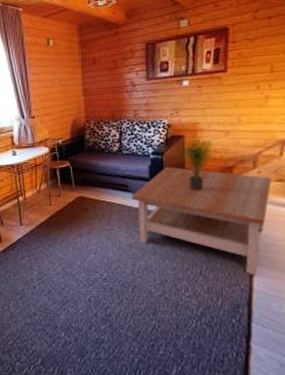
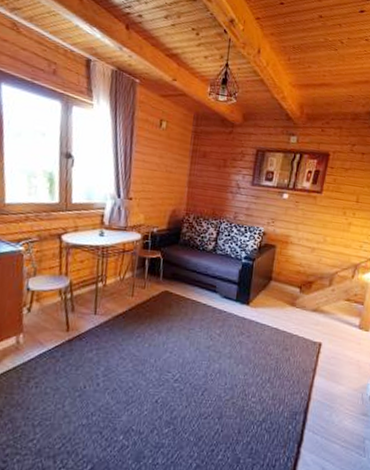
coffee table: present [131,166,272,276] -> none [217,272,342,385]
potted plant: present [175,133,214,192] -> none [265,245,301,301]

